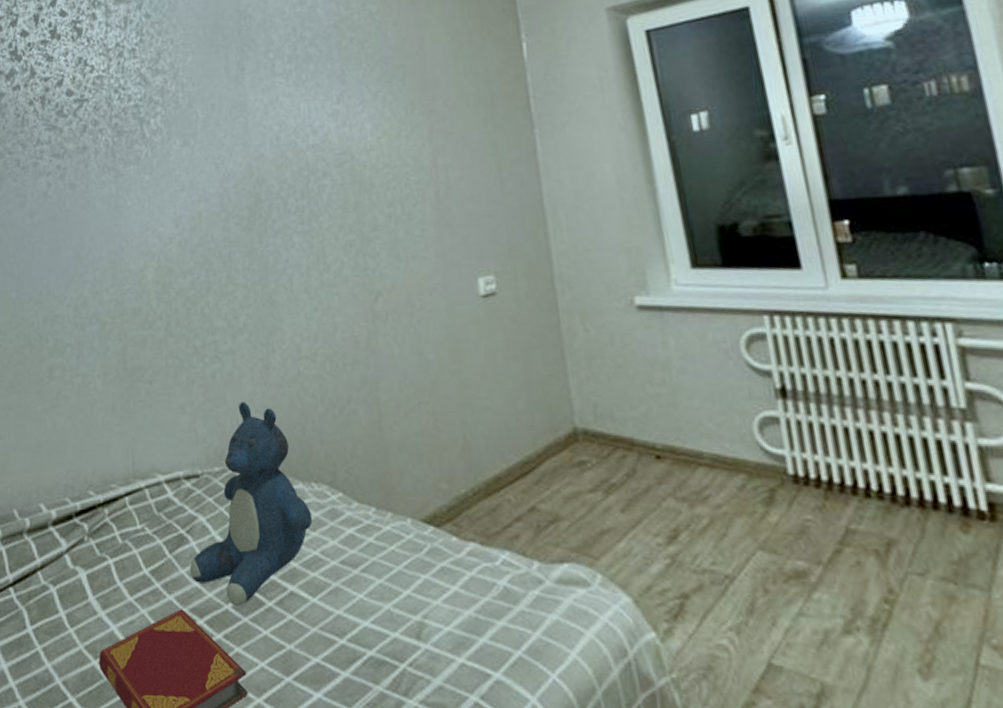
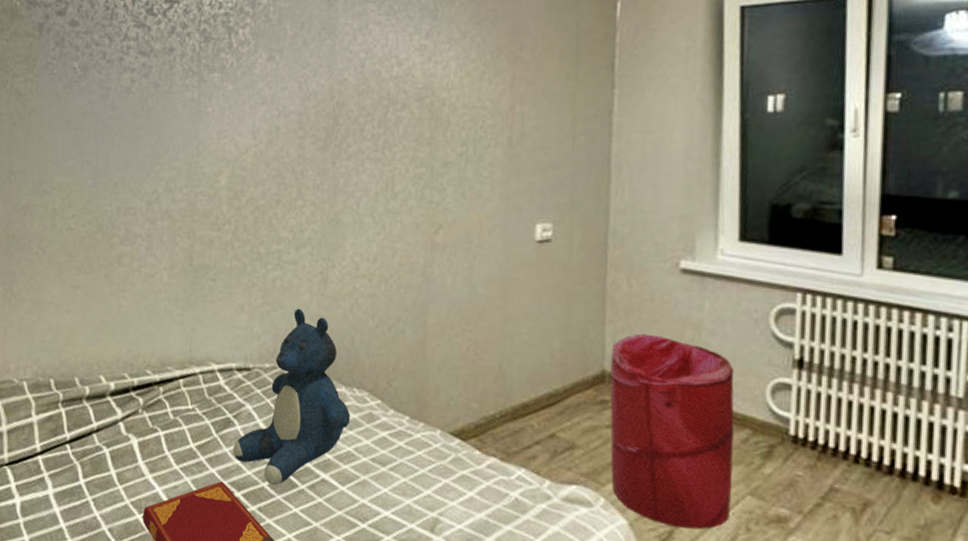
laundry hamper: none [579,381,743,598] -> present [610,333,734,530]

